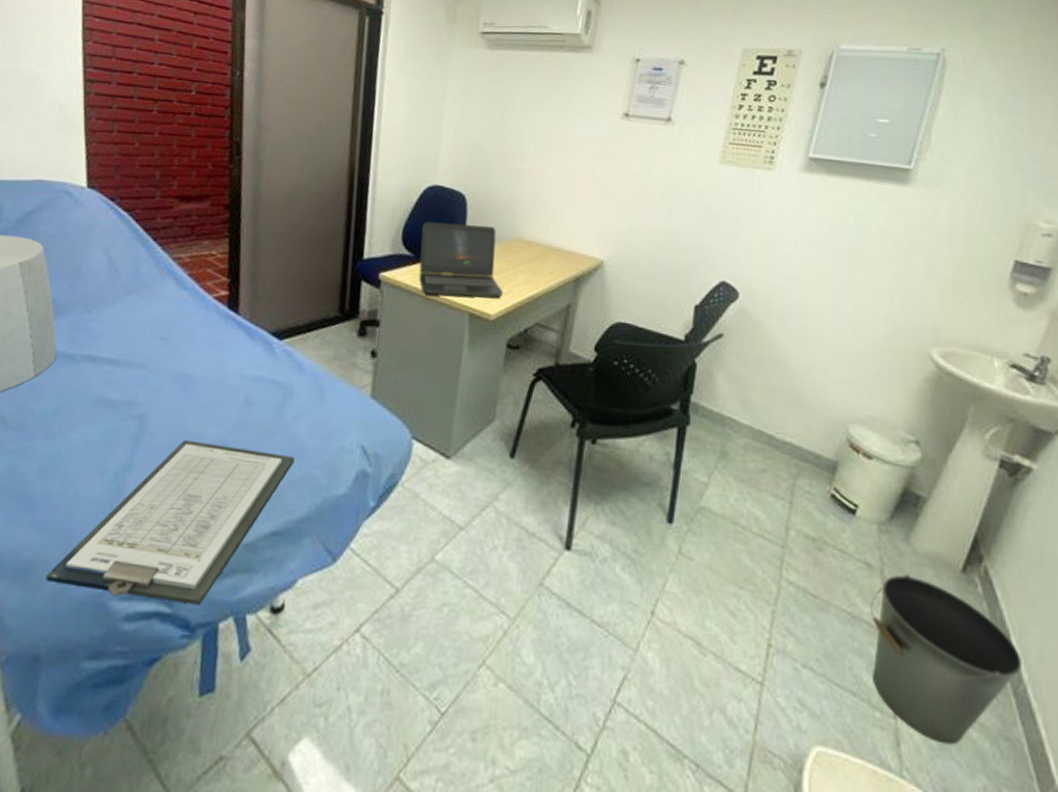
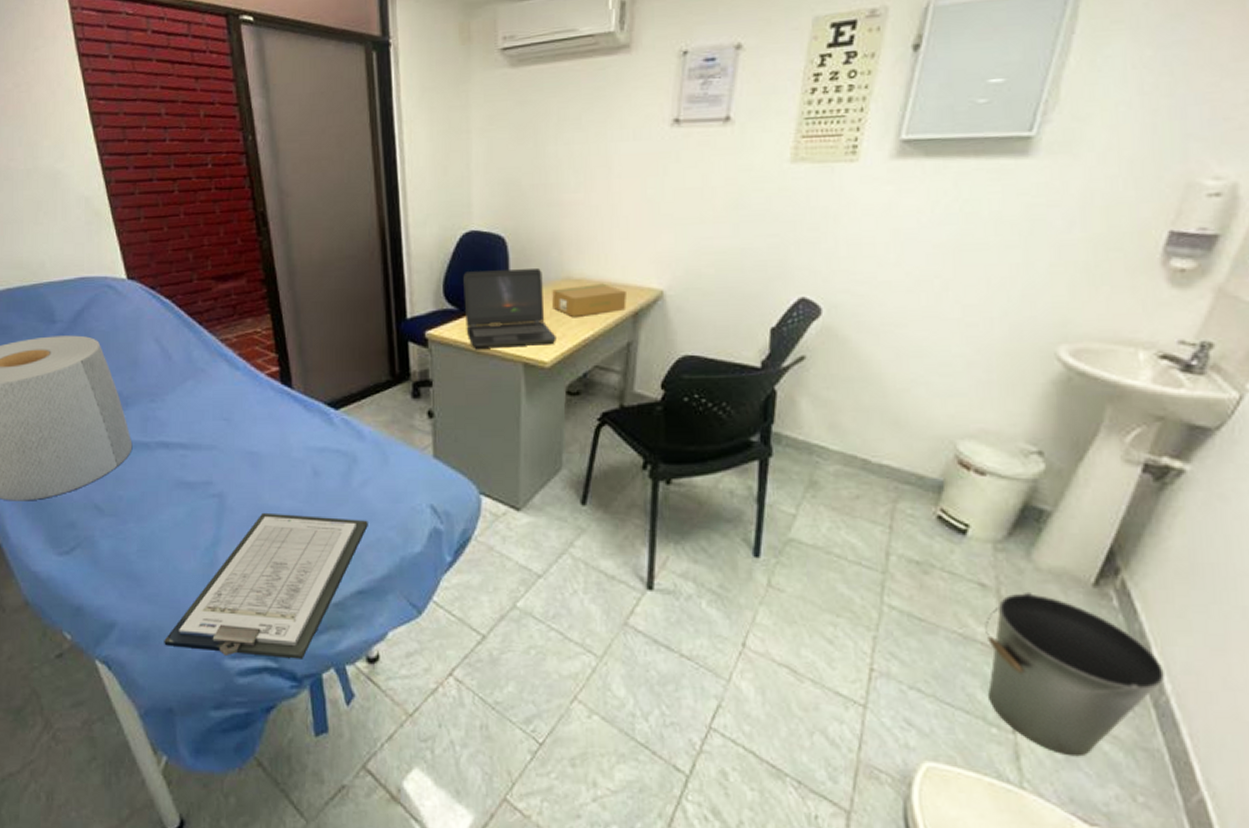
box: none [502,247,570,277] -> present [552,283,627,318]

